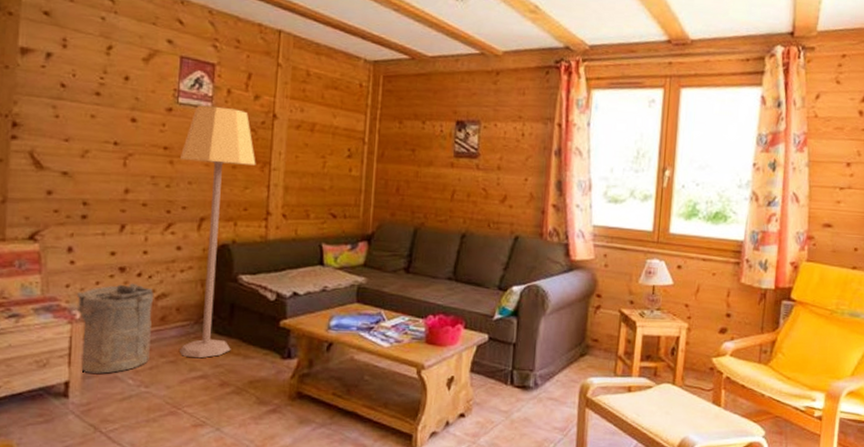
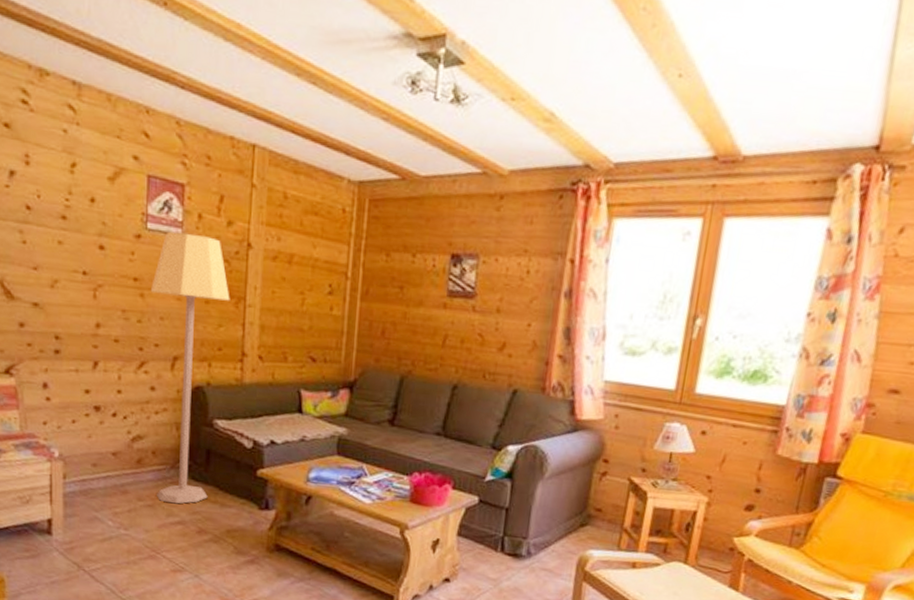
laundry hamper: present [73,283,155,374] -> none [52,423,130,514]

